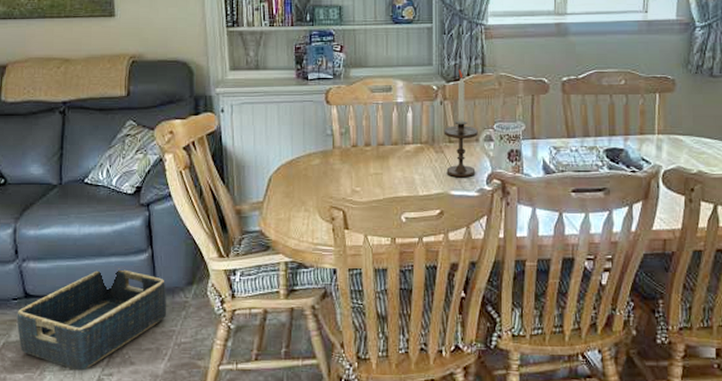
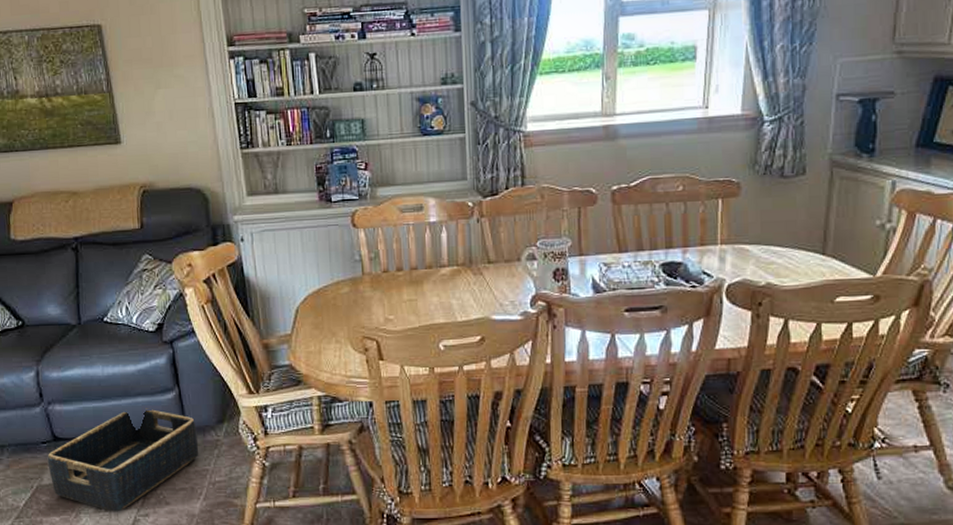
candlestick: present [443,68,478,178] -> none [481,182,520,301]

